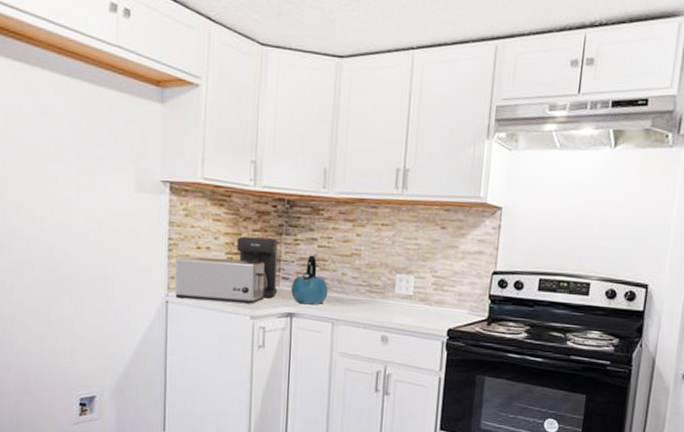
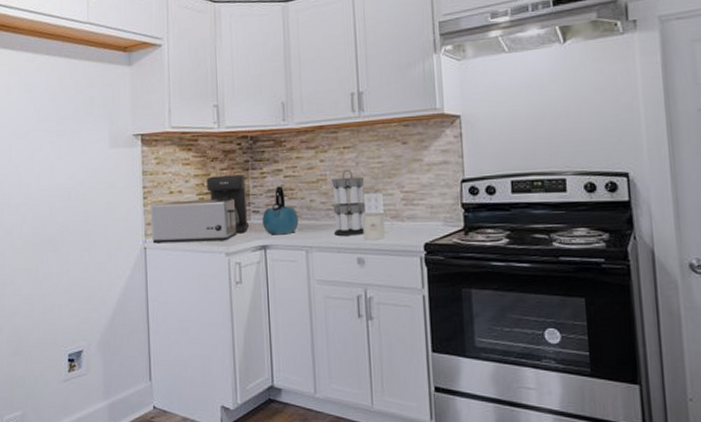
spice rack: none [362,246,398,315] -> present [332,169,365,237]
mug: none [390,293,422,321] -> present [362,213,394,240]

